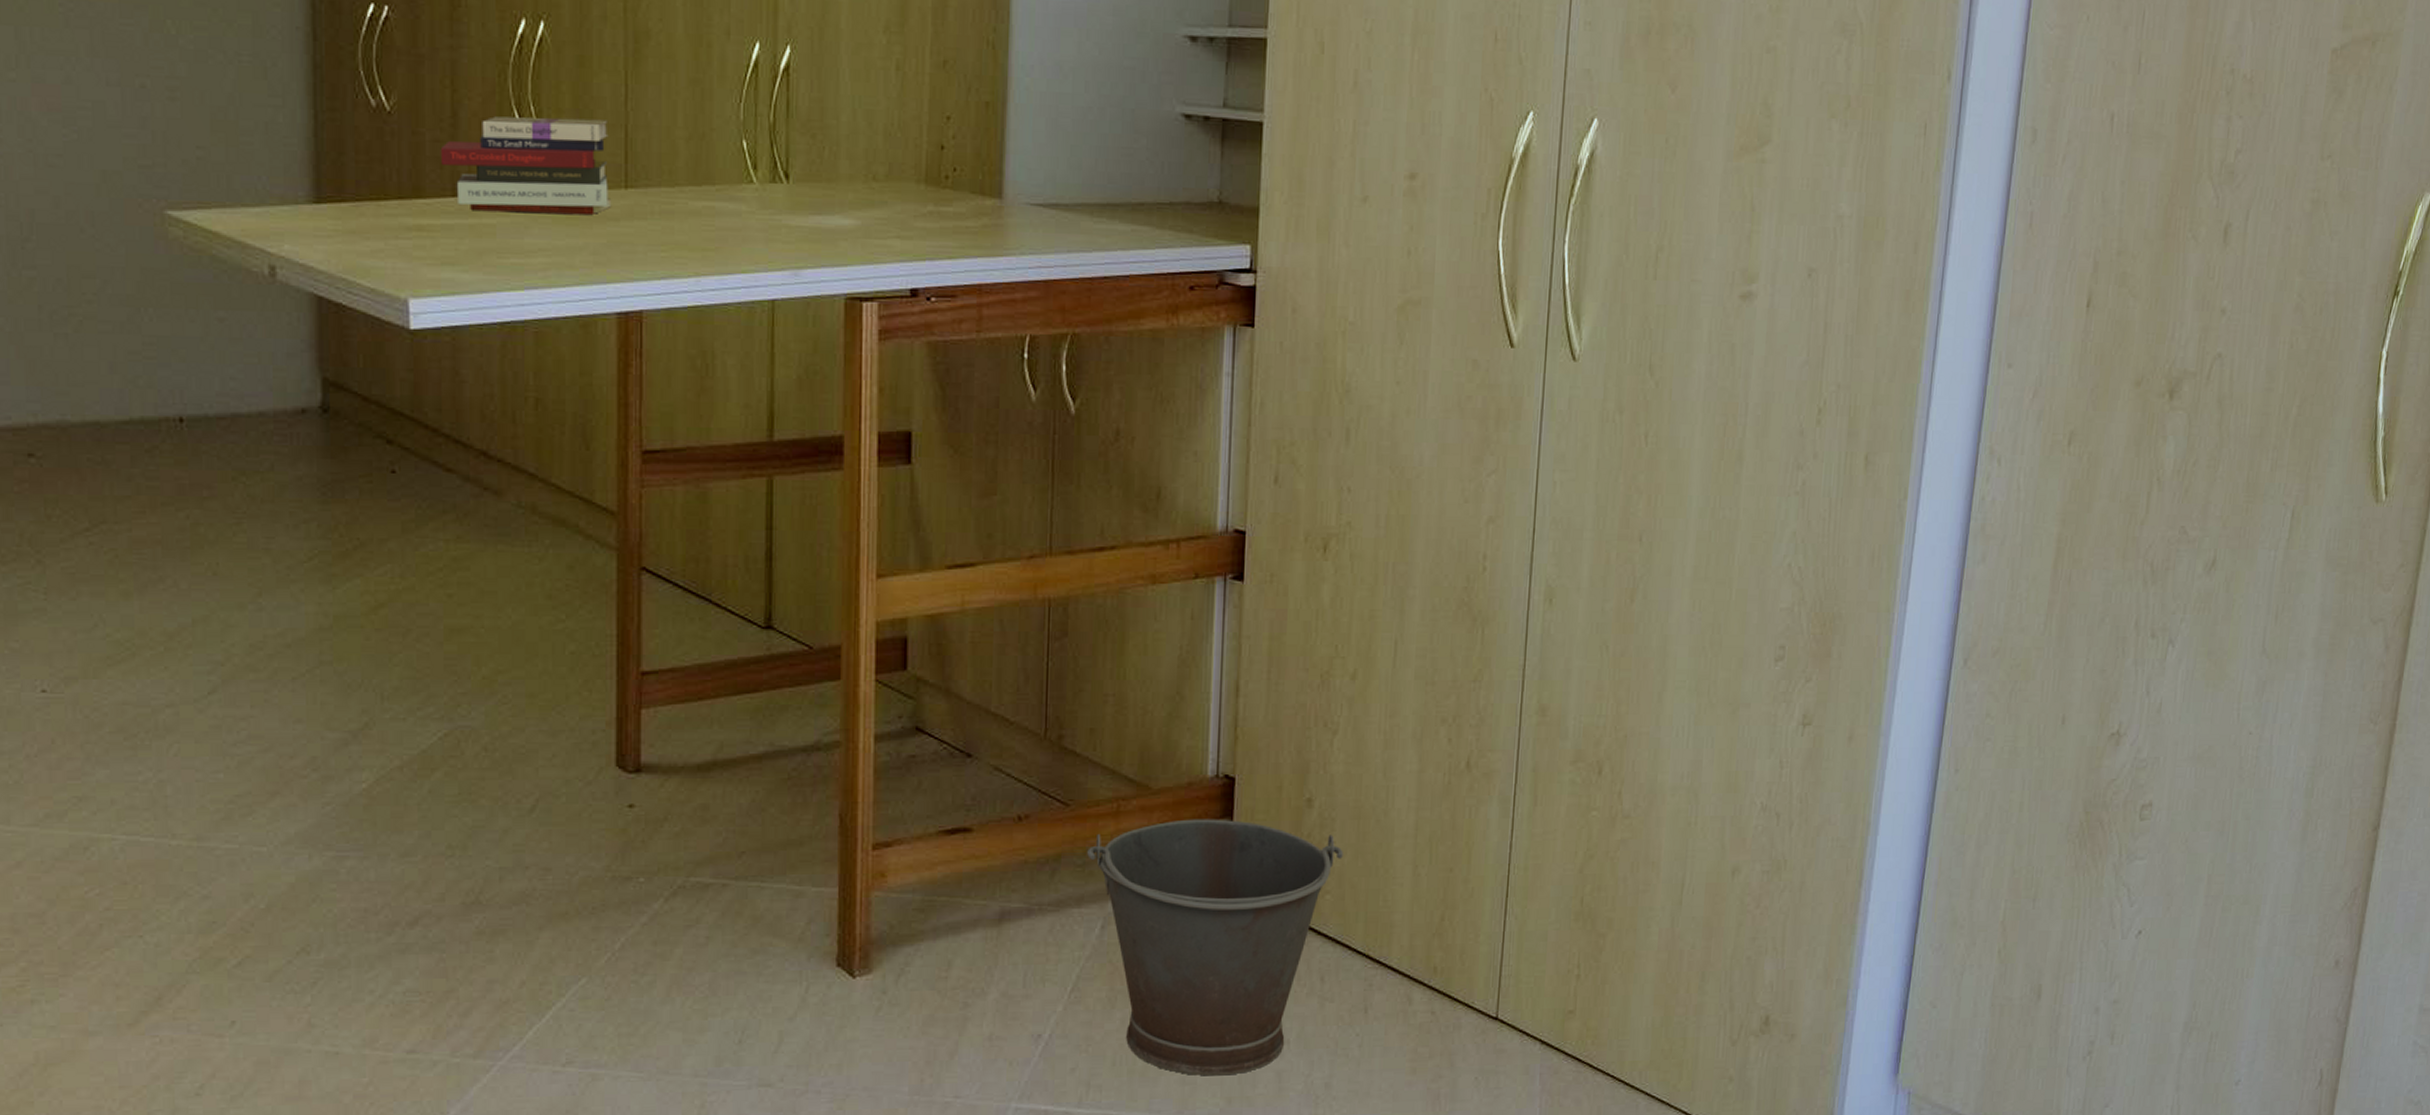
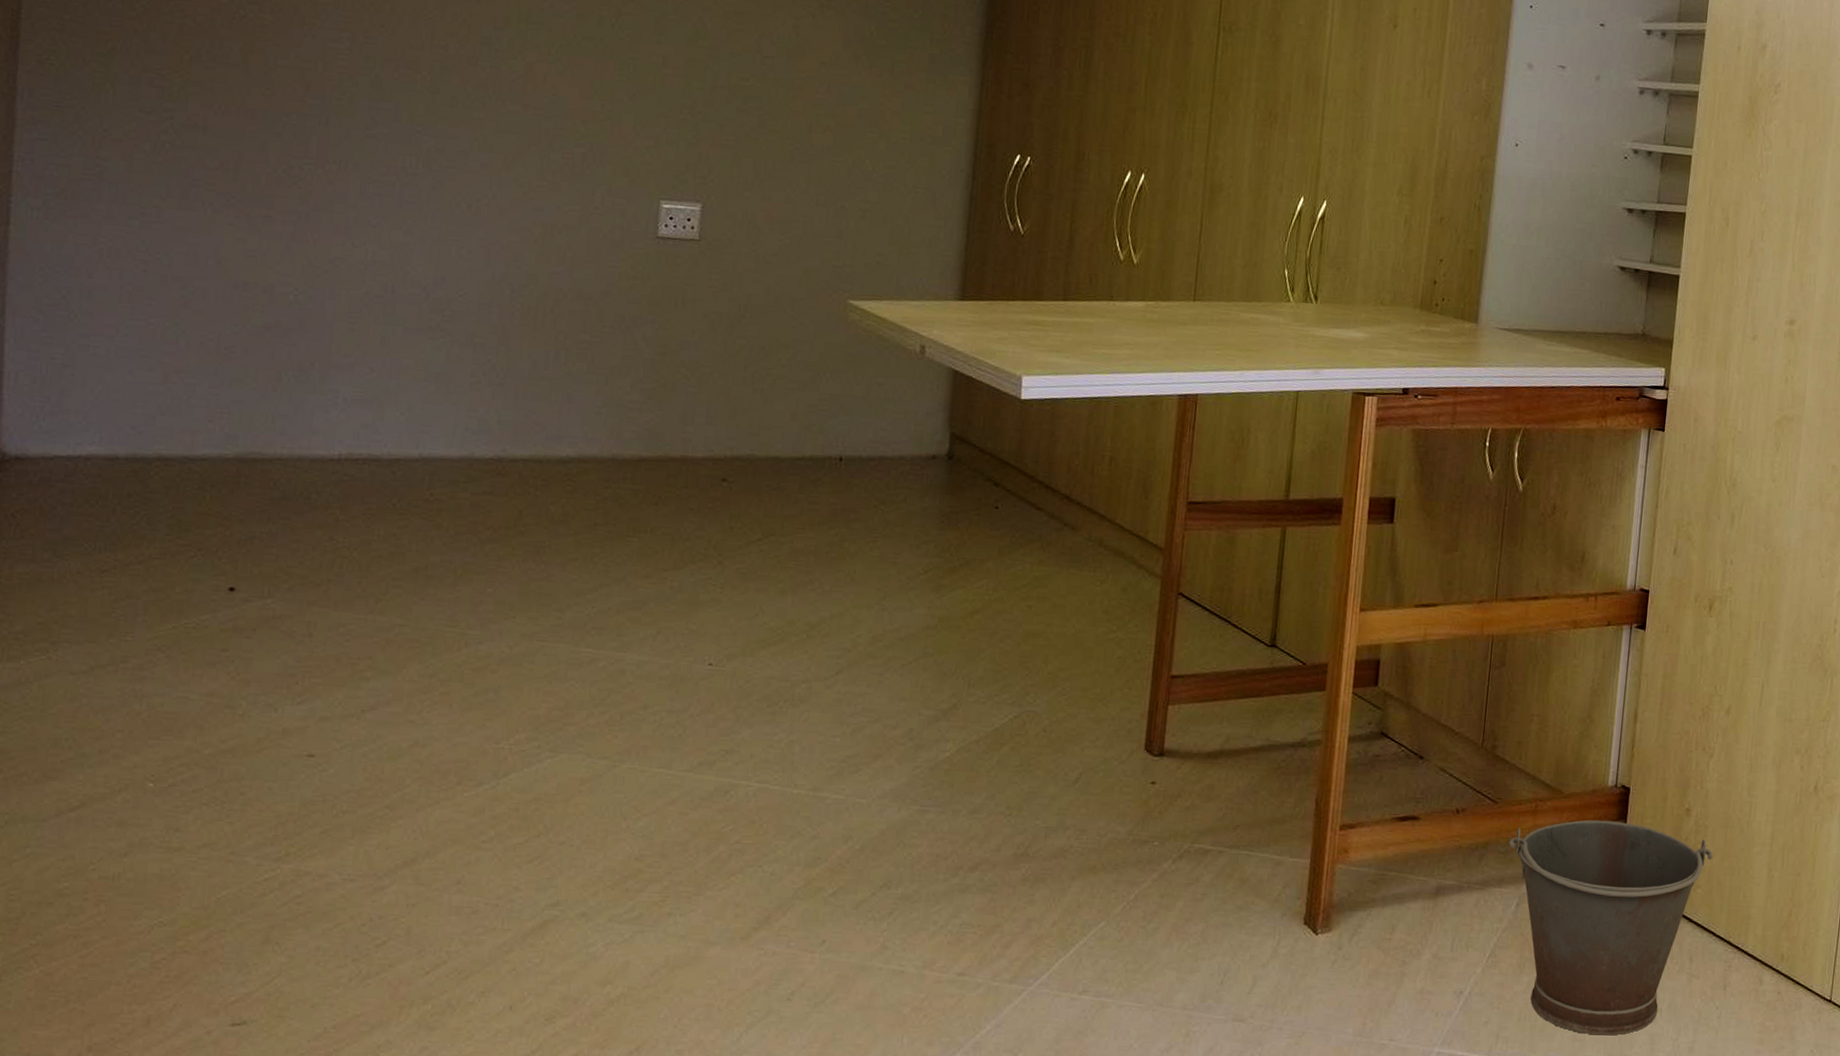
books: present [440,116,612,214] -> none [1057,242,1185,319]

